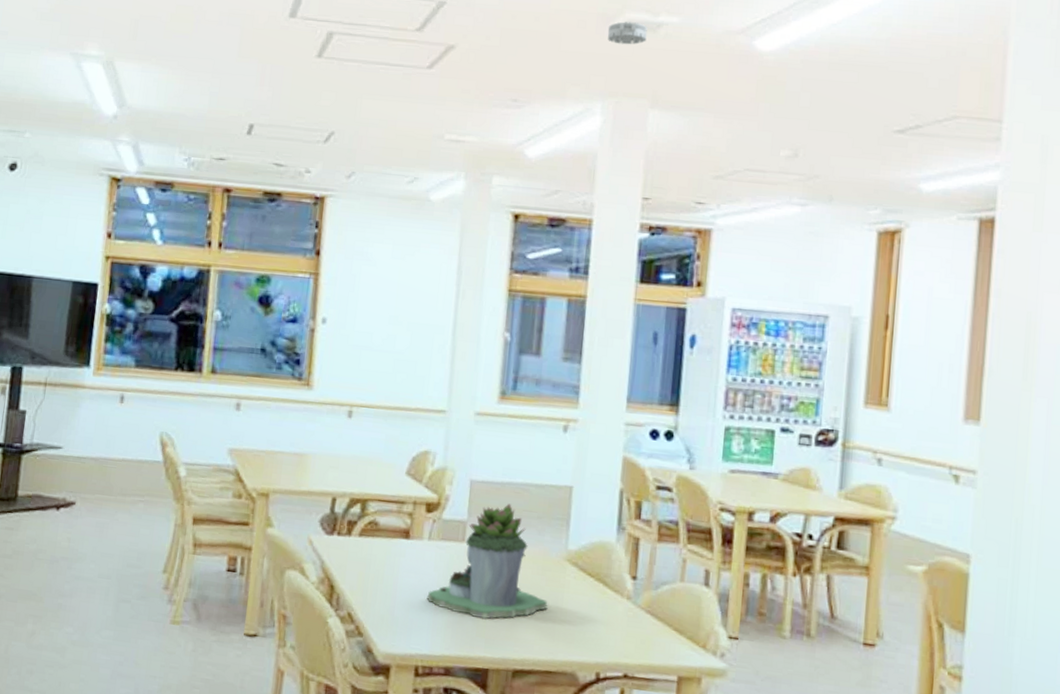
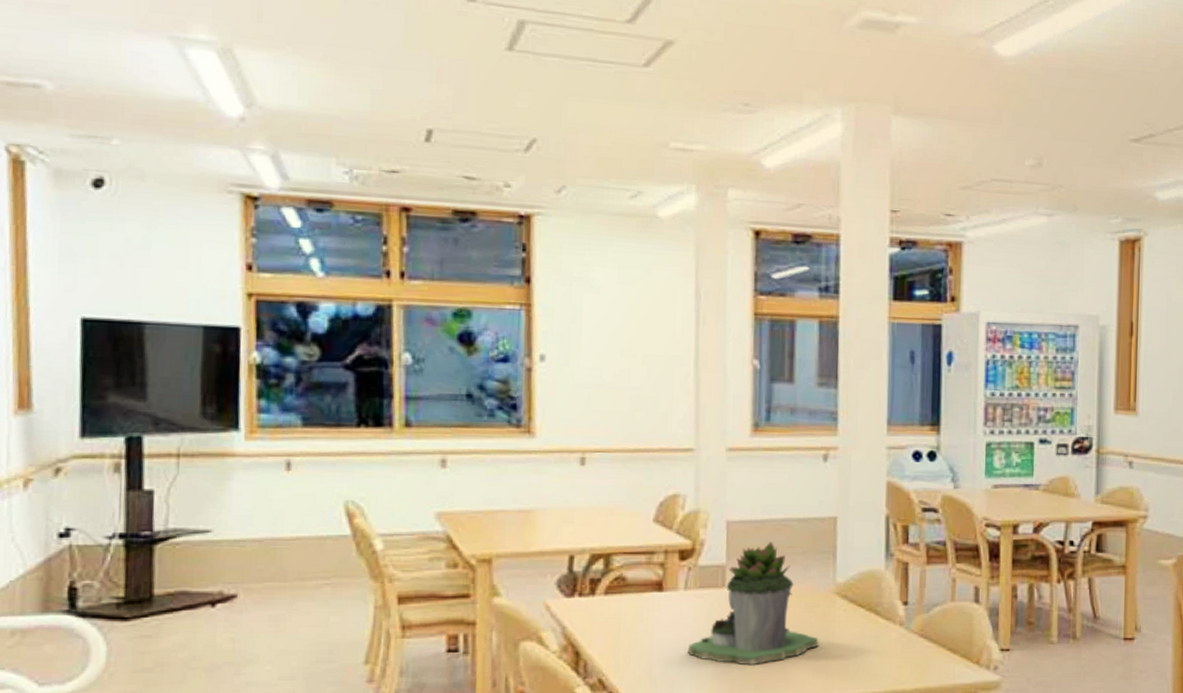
smoke detector: present [607,22,648,45] -> none [843,20,885,46]

